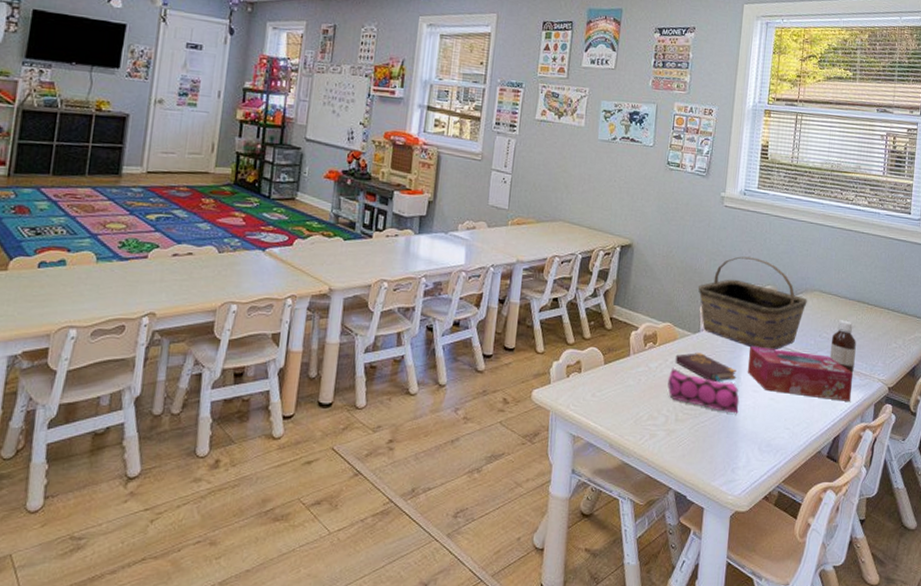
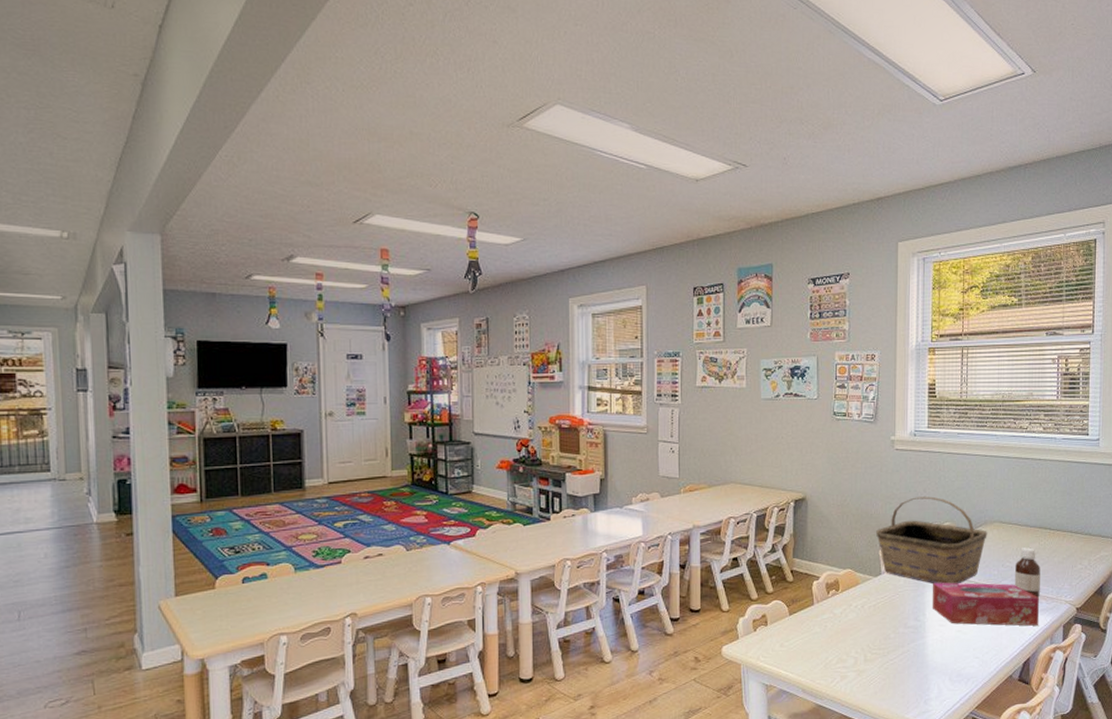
pencil case: present [667,366,740,414] -> none [854,610,927,649]
book: present [675,353,736,383] -> none [859,595,921,621]

